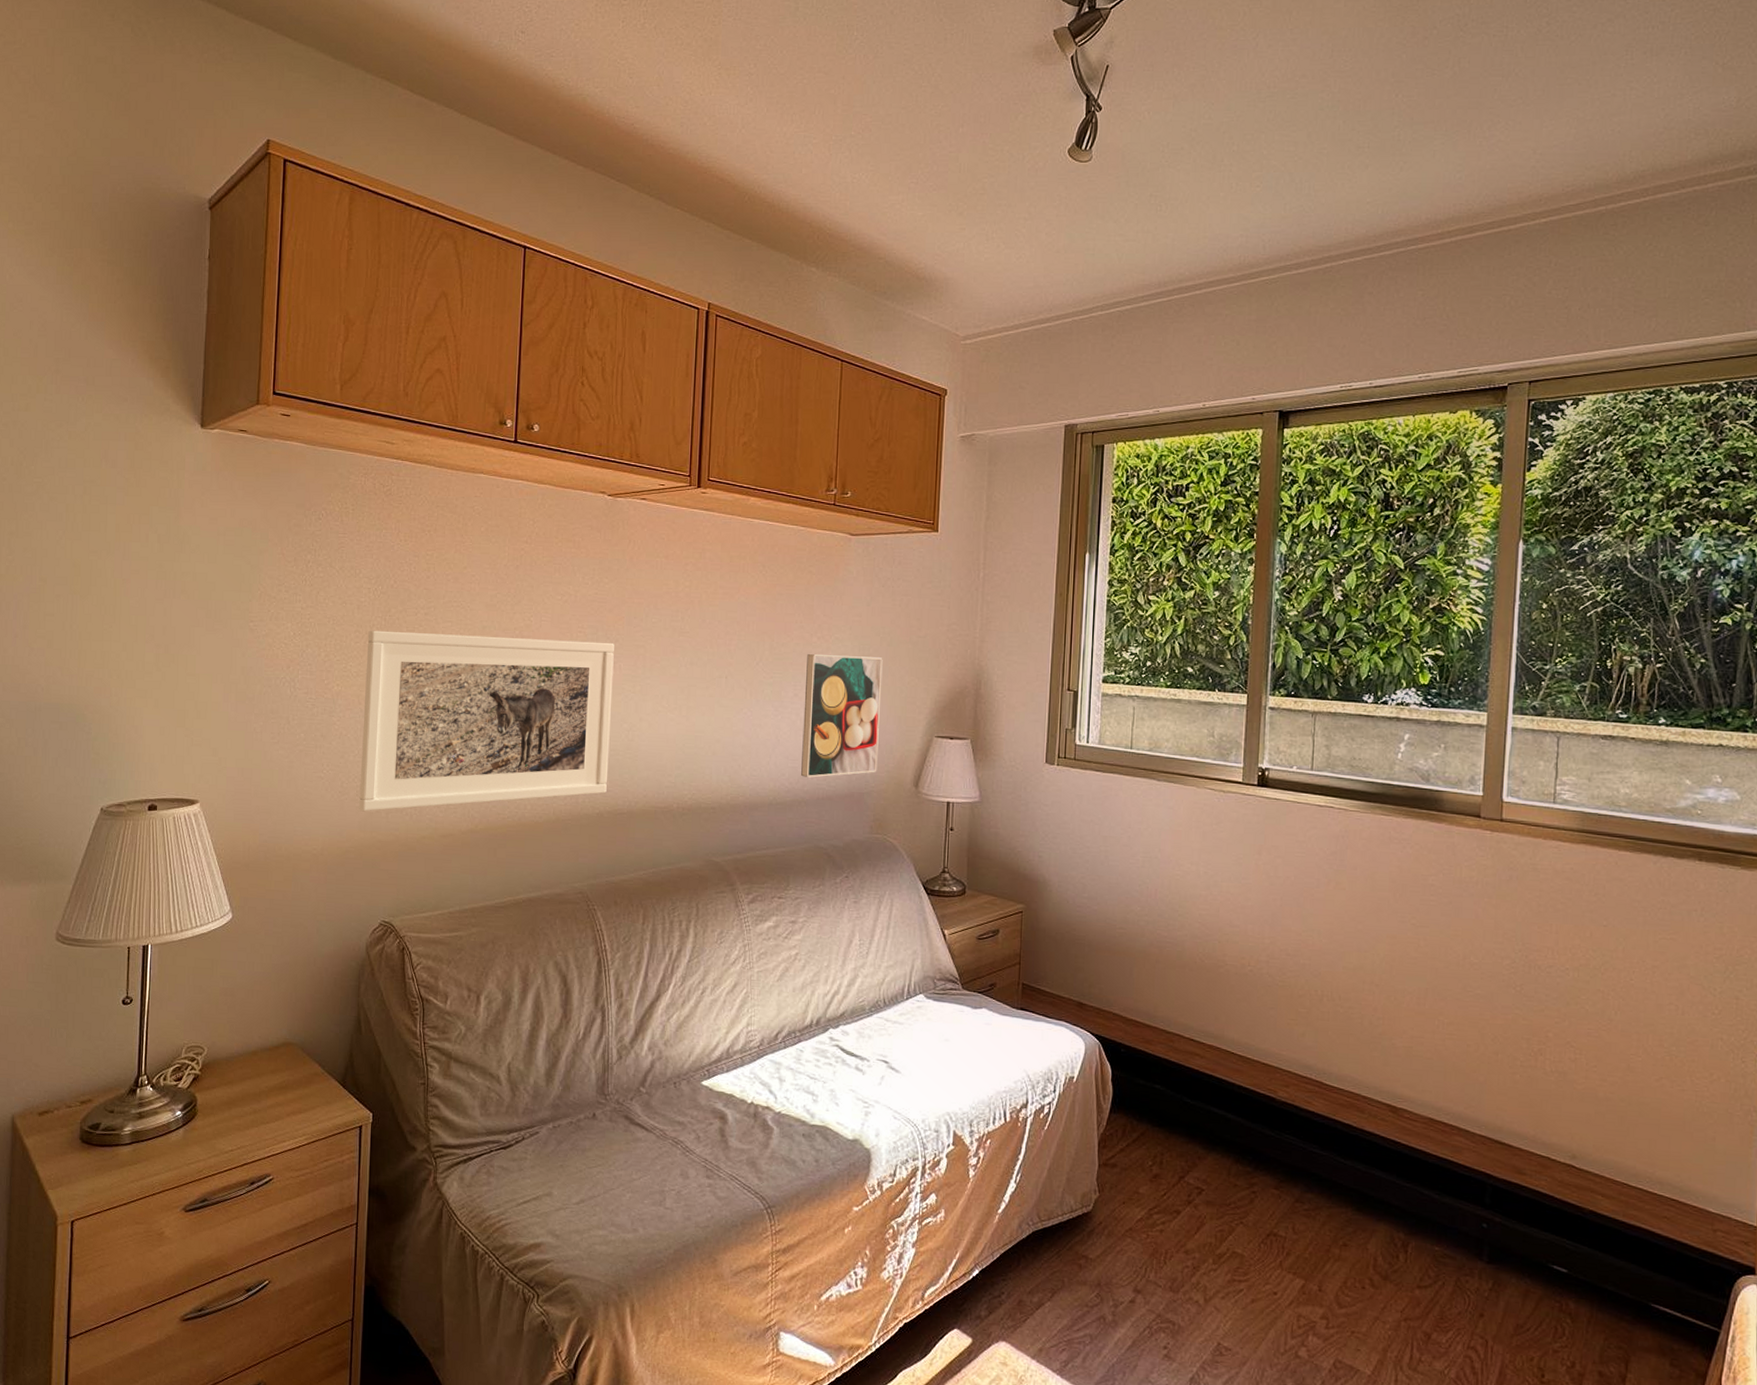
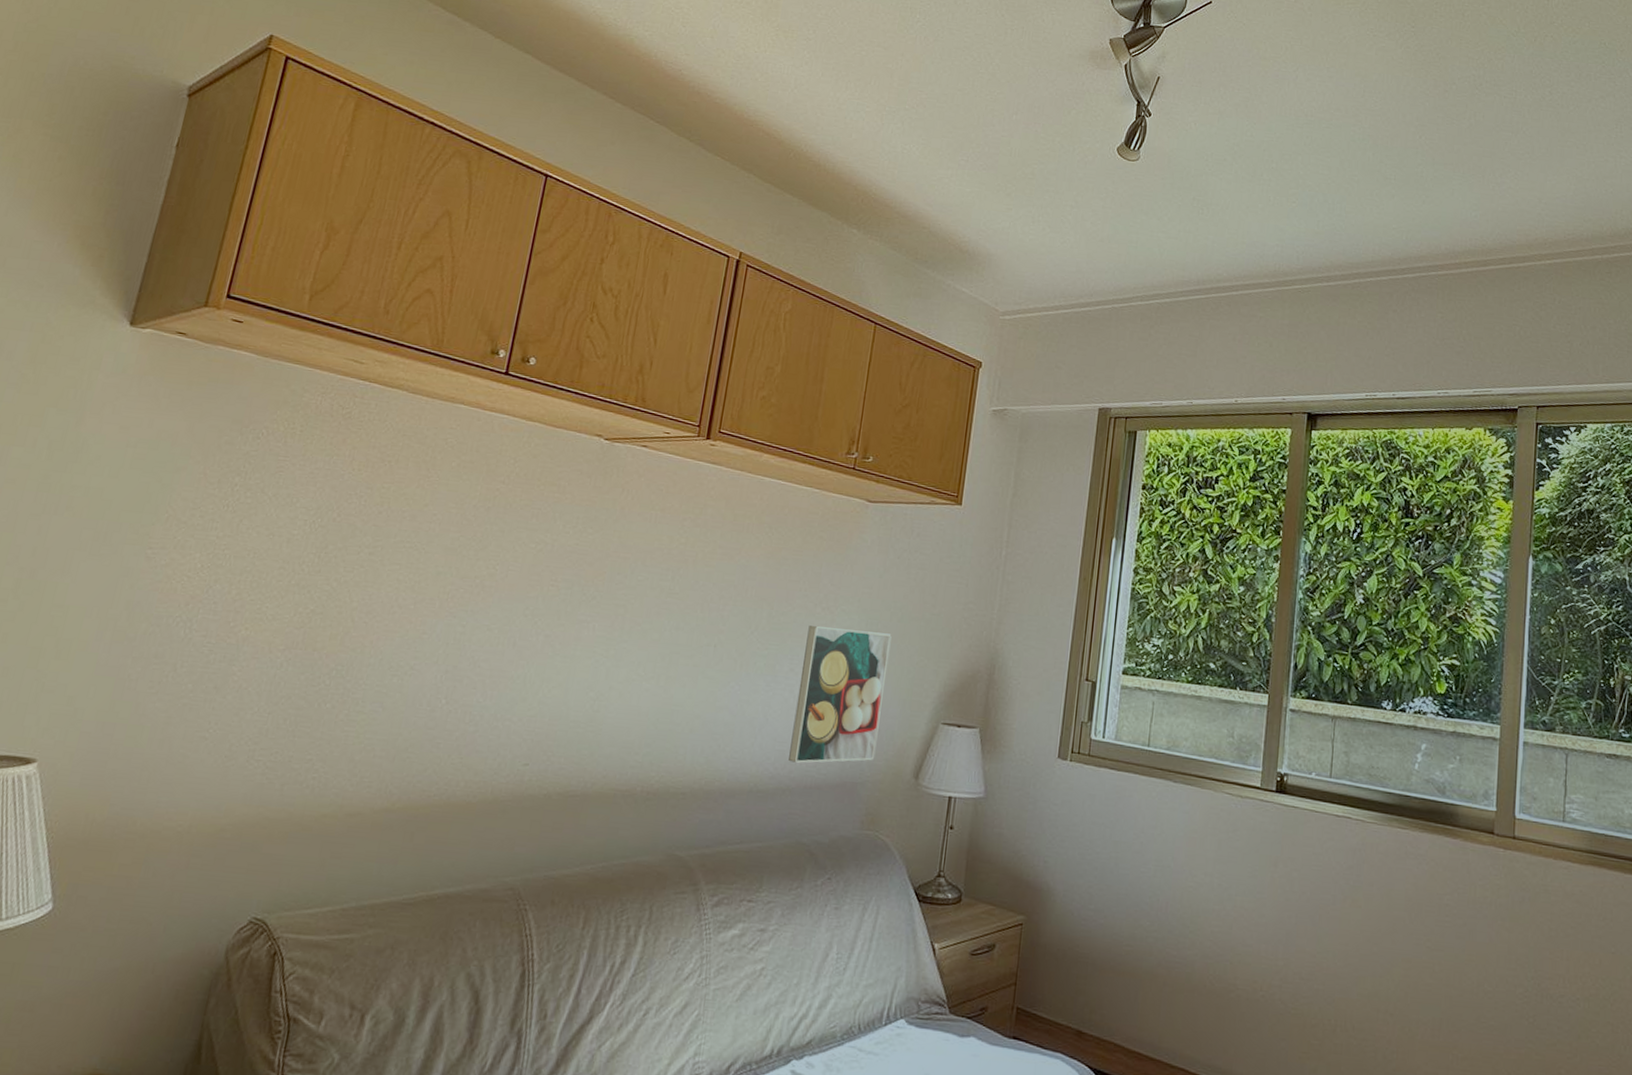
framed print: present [359,630,614,812] -> none [247,567,591,782]

